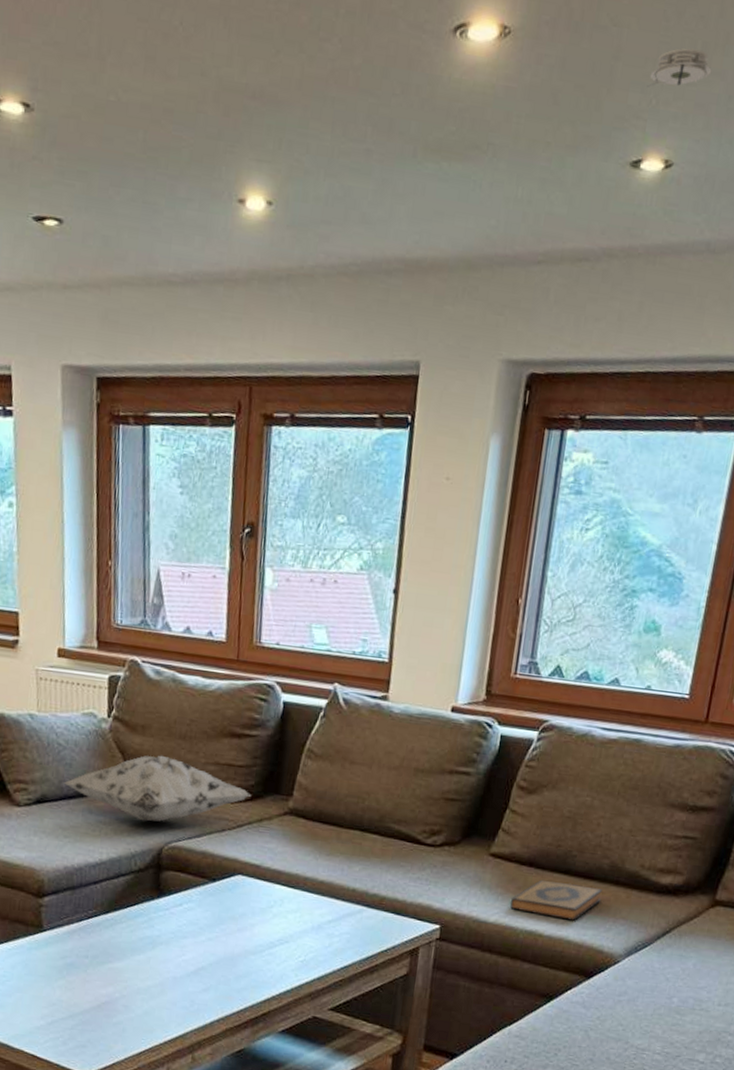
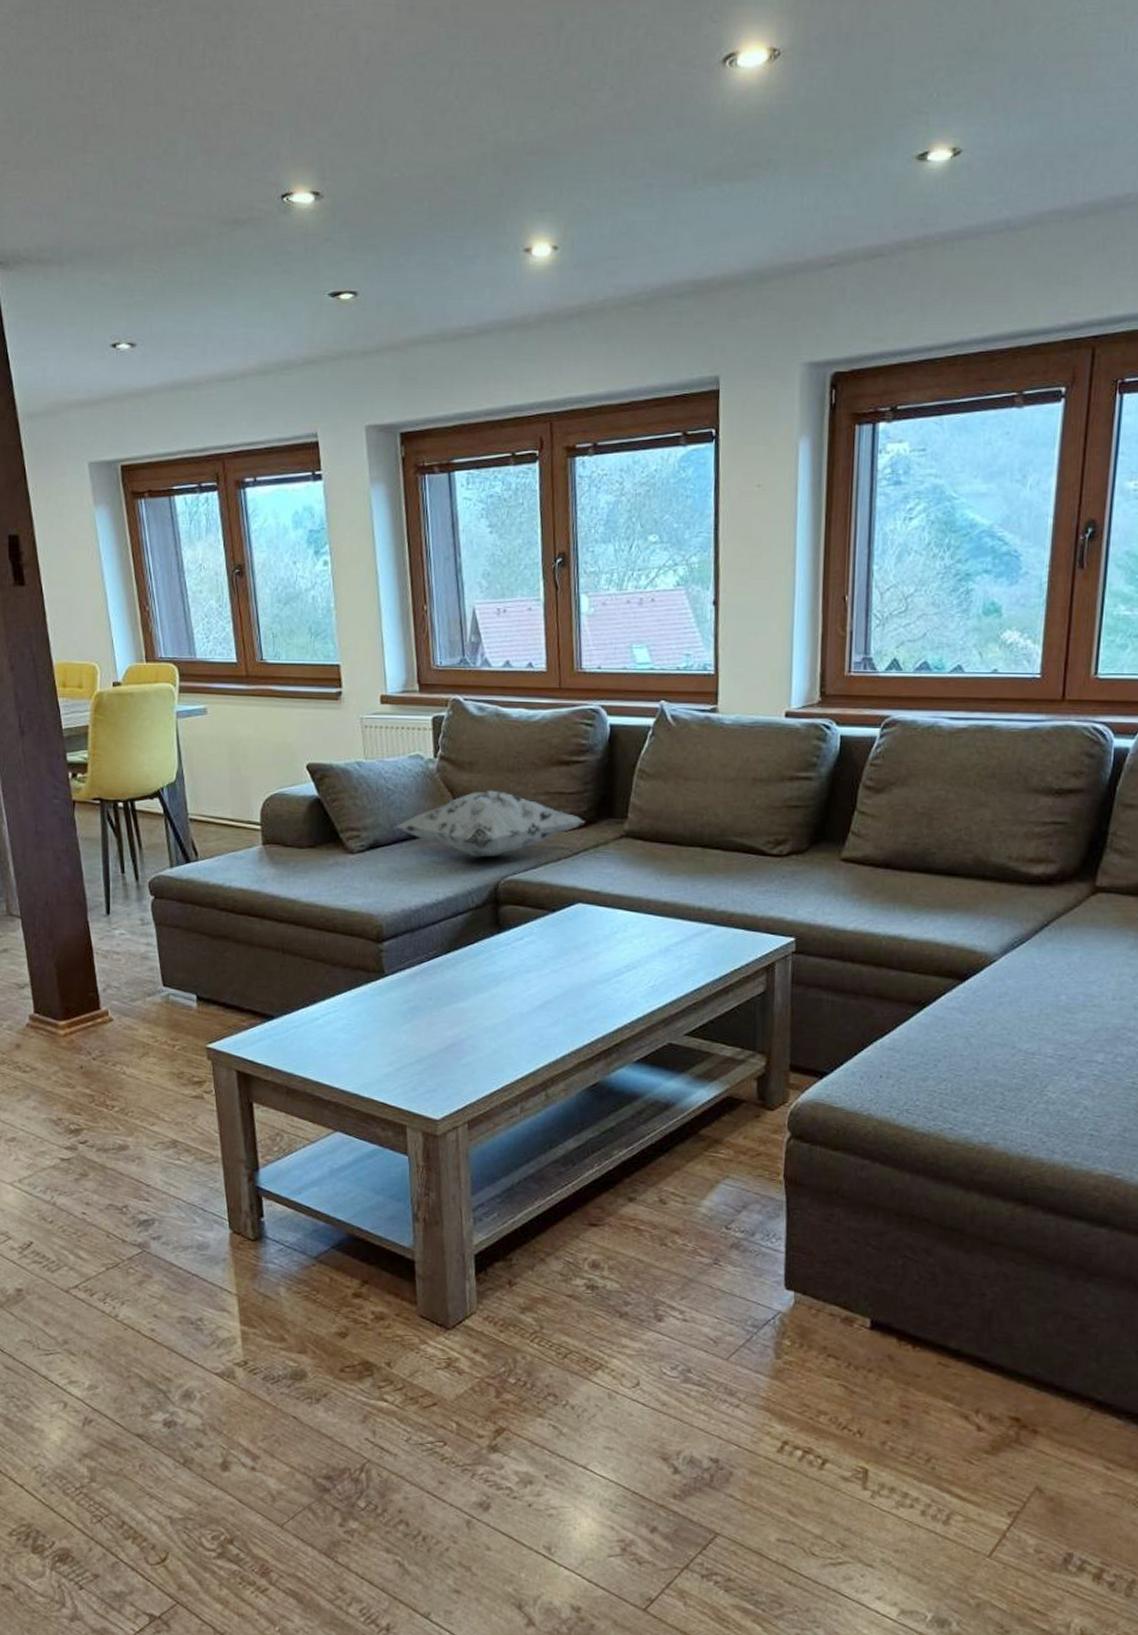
hardback book: present [510,879,602,921] -> none [868,881,968,921]
smoke detector: present [647,48,712,87] -> none [925,39,992,82]

